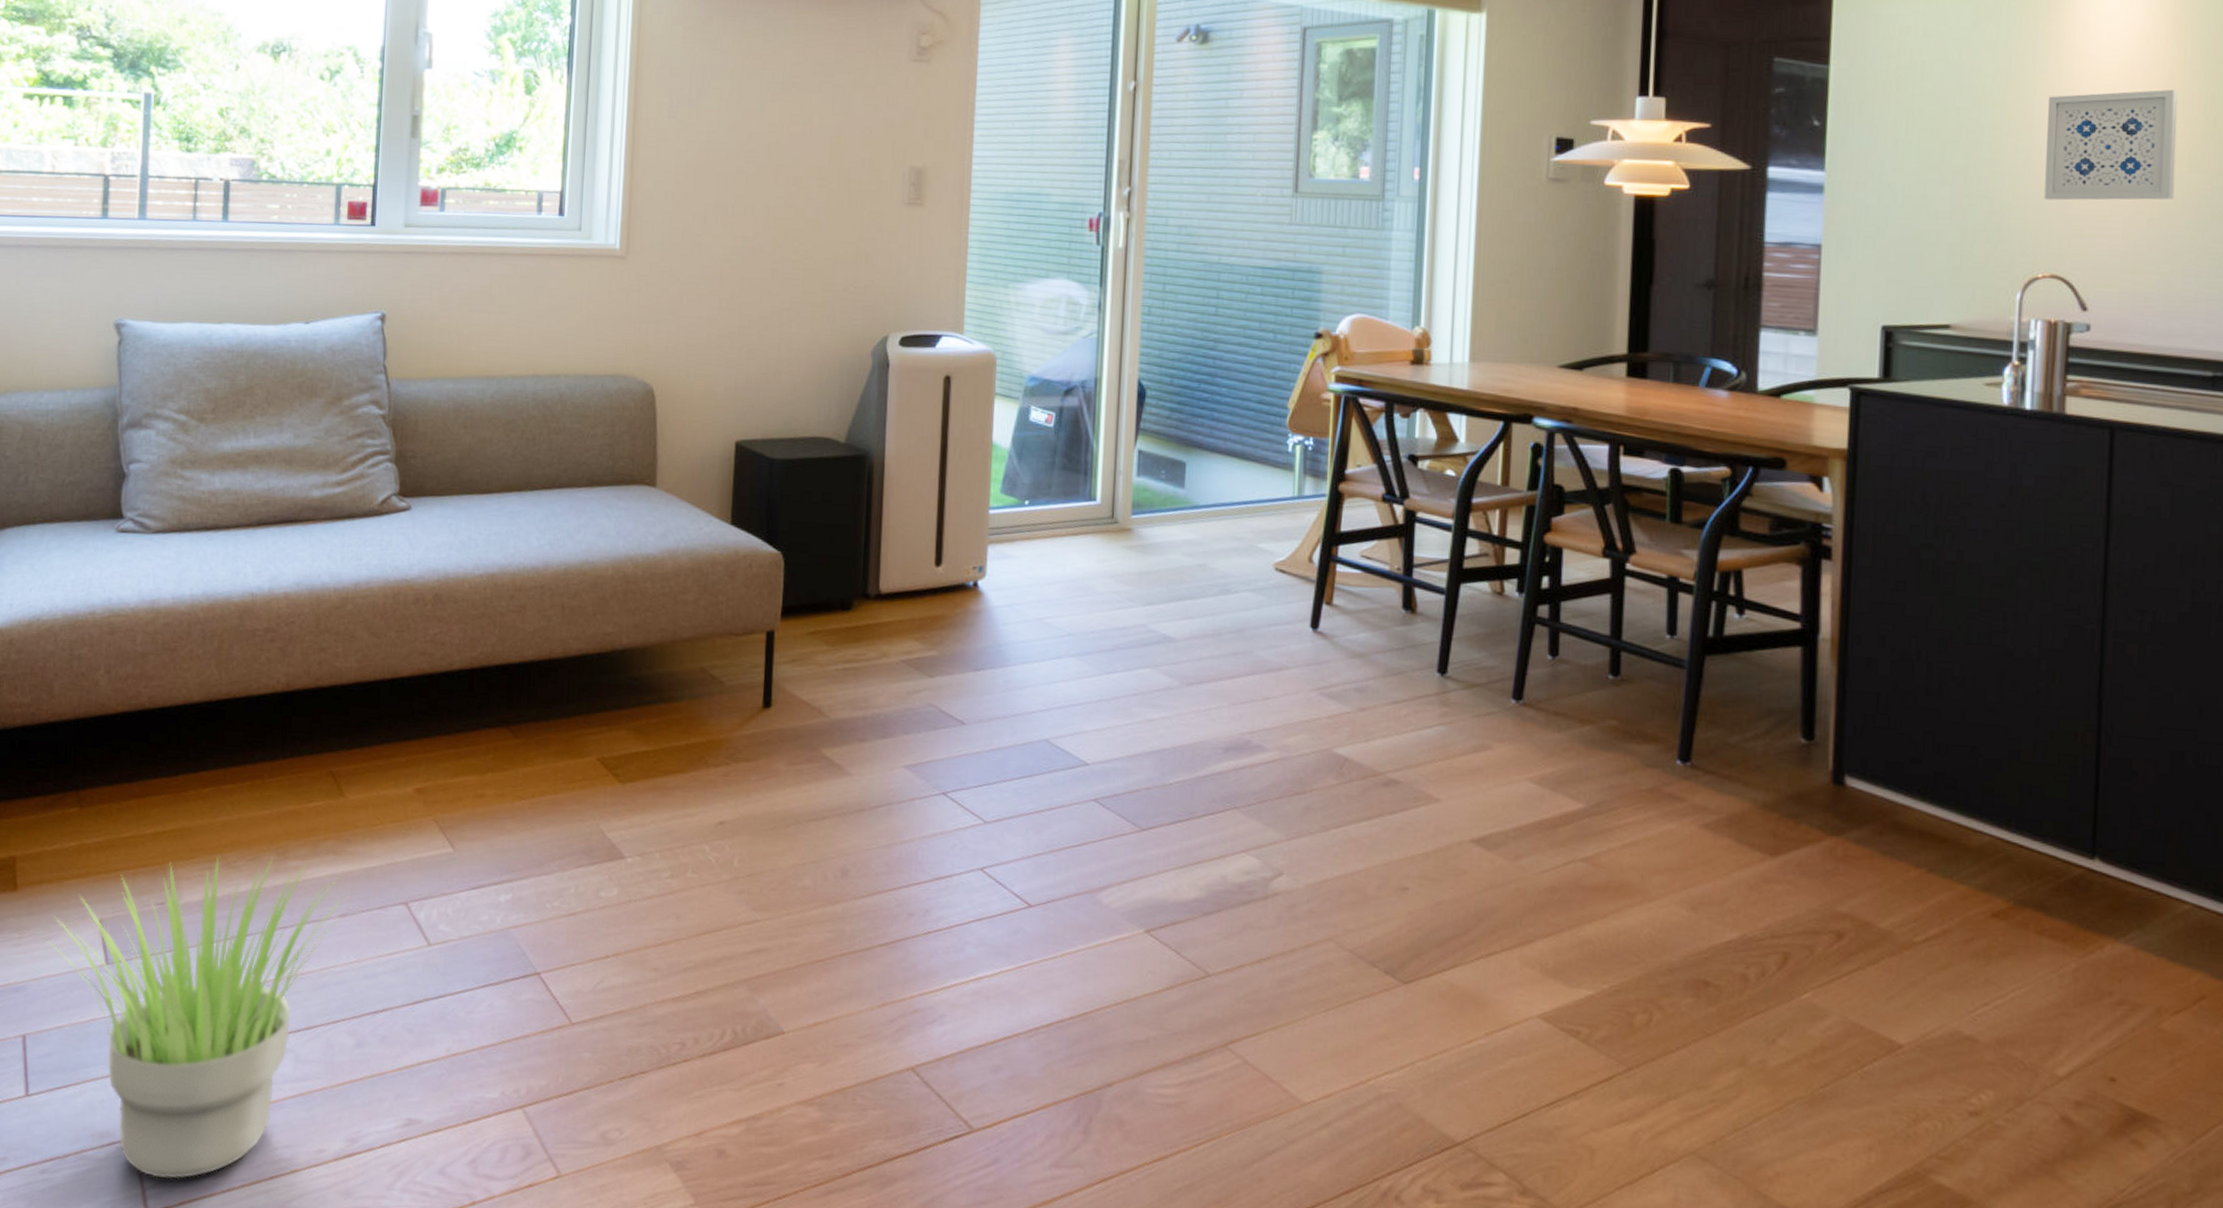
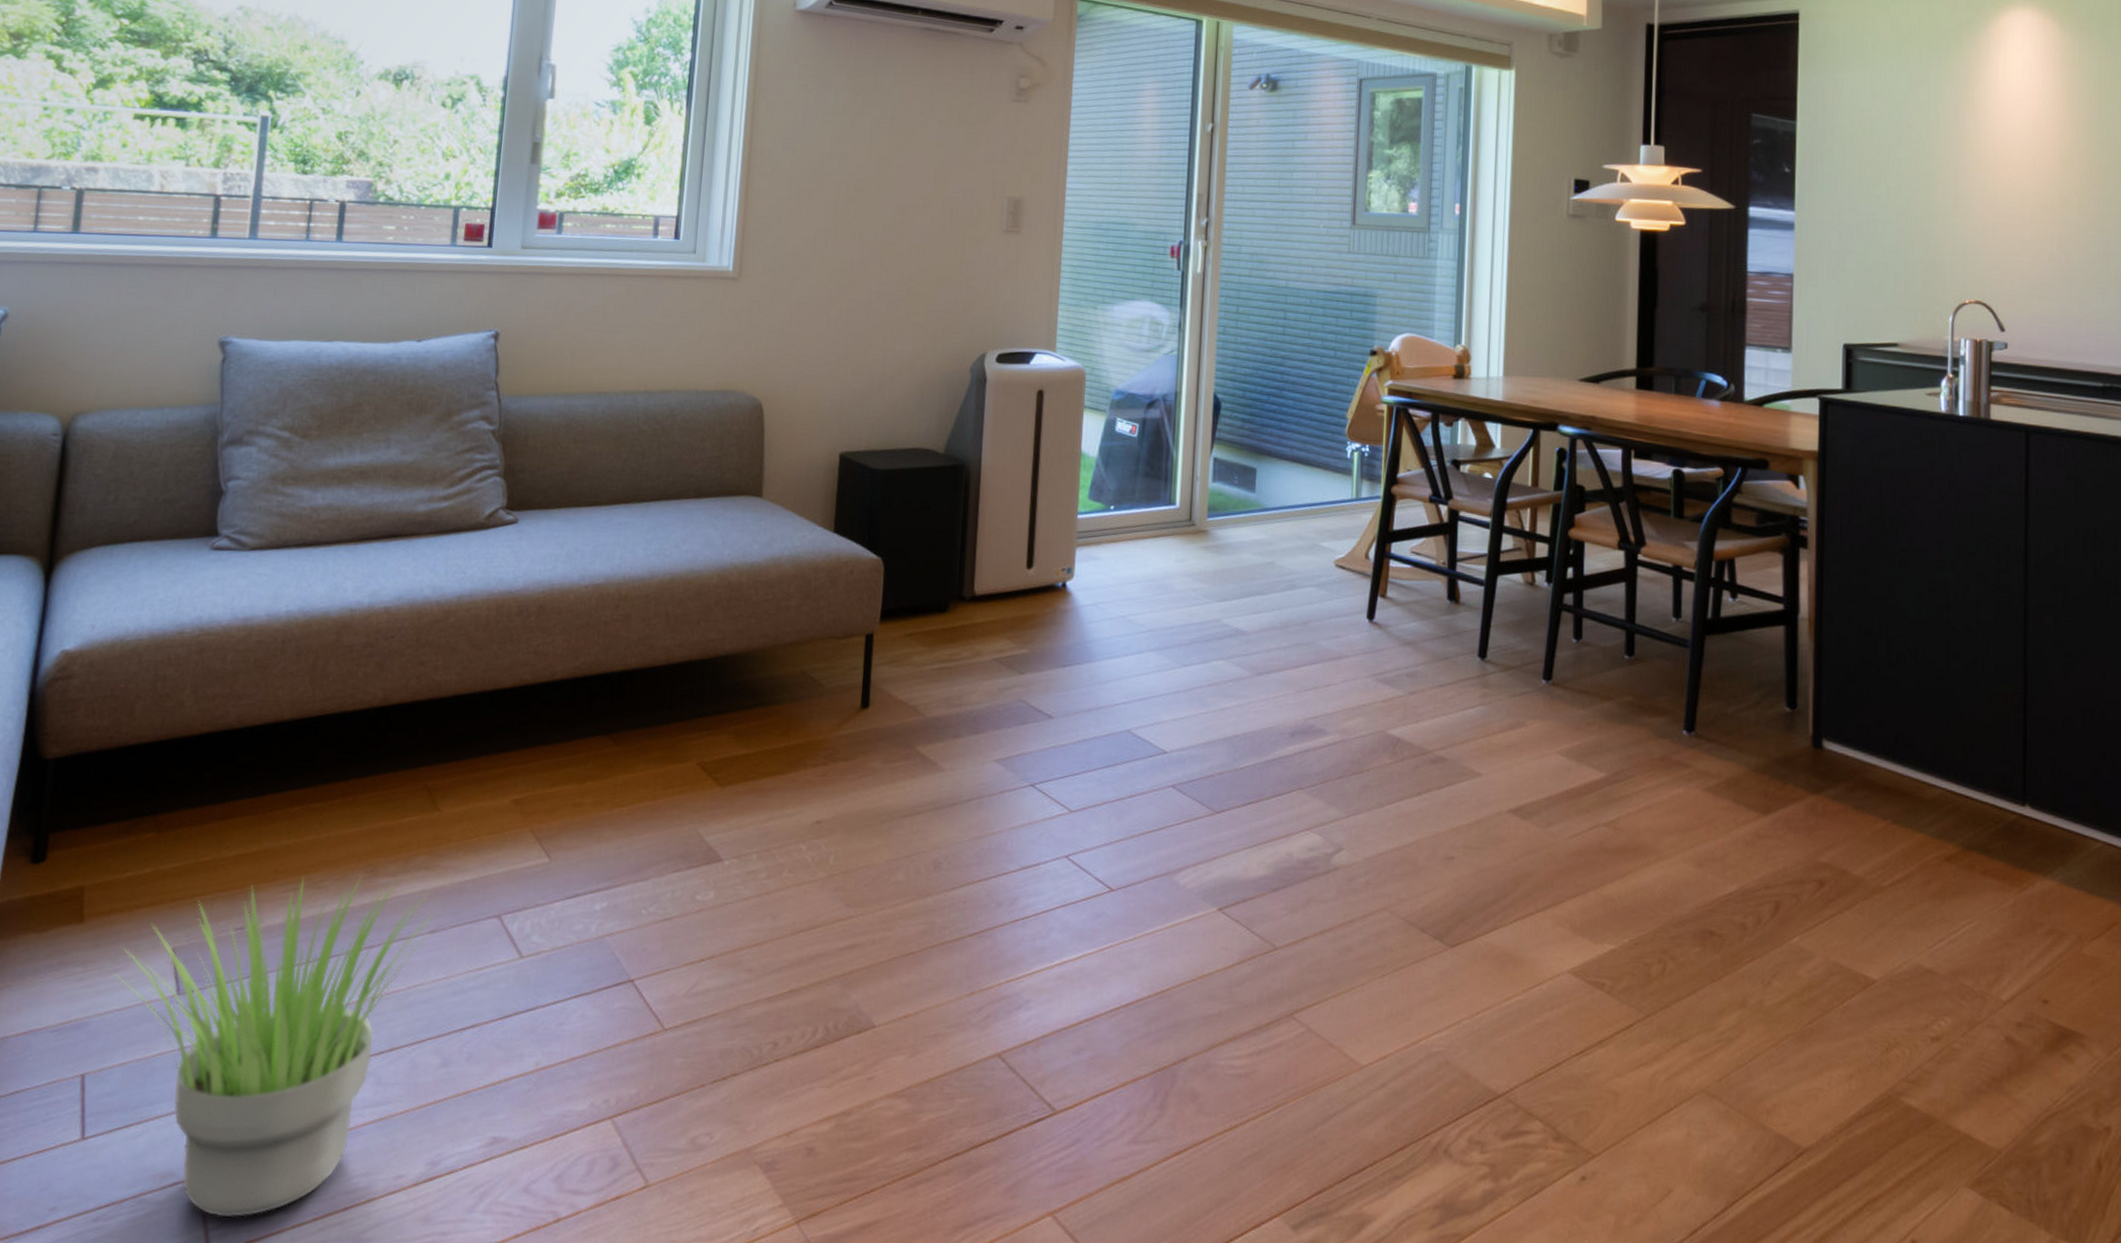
wall art: present [2044,89,2179,201] -> none [1968,146,2069,239]

